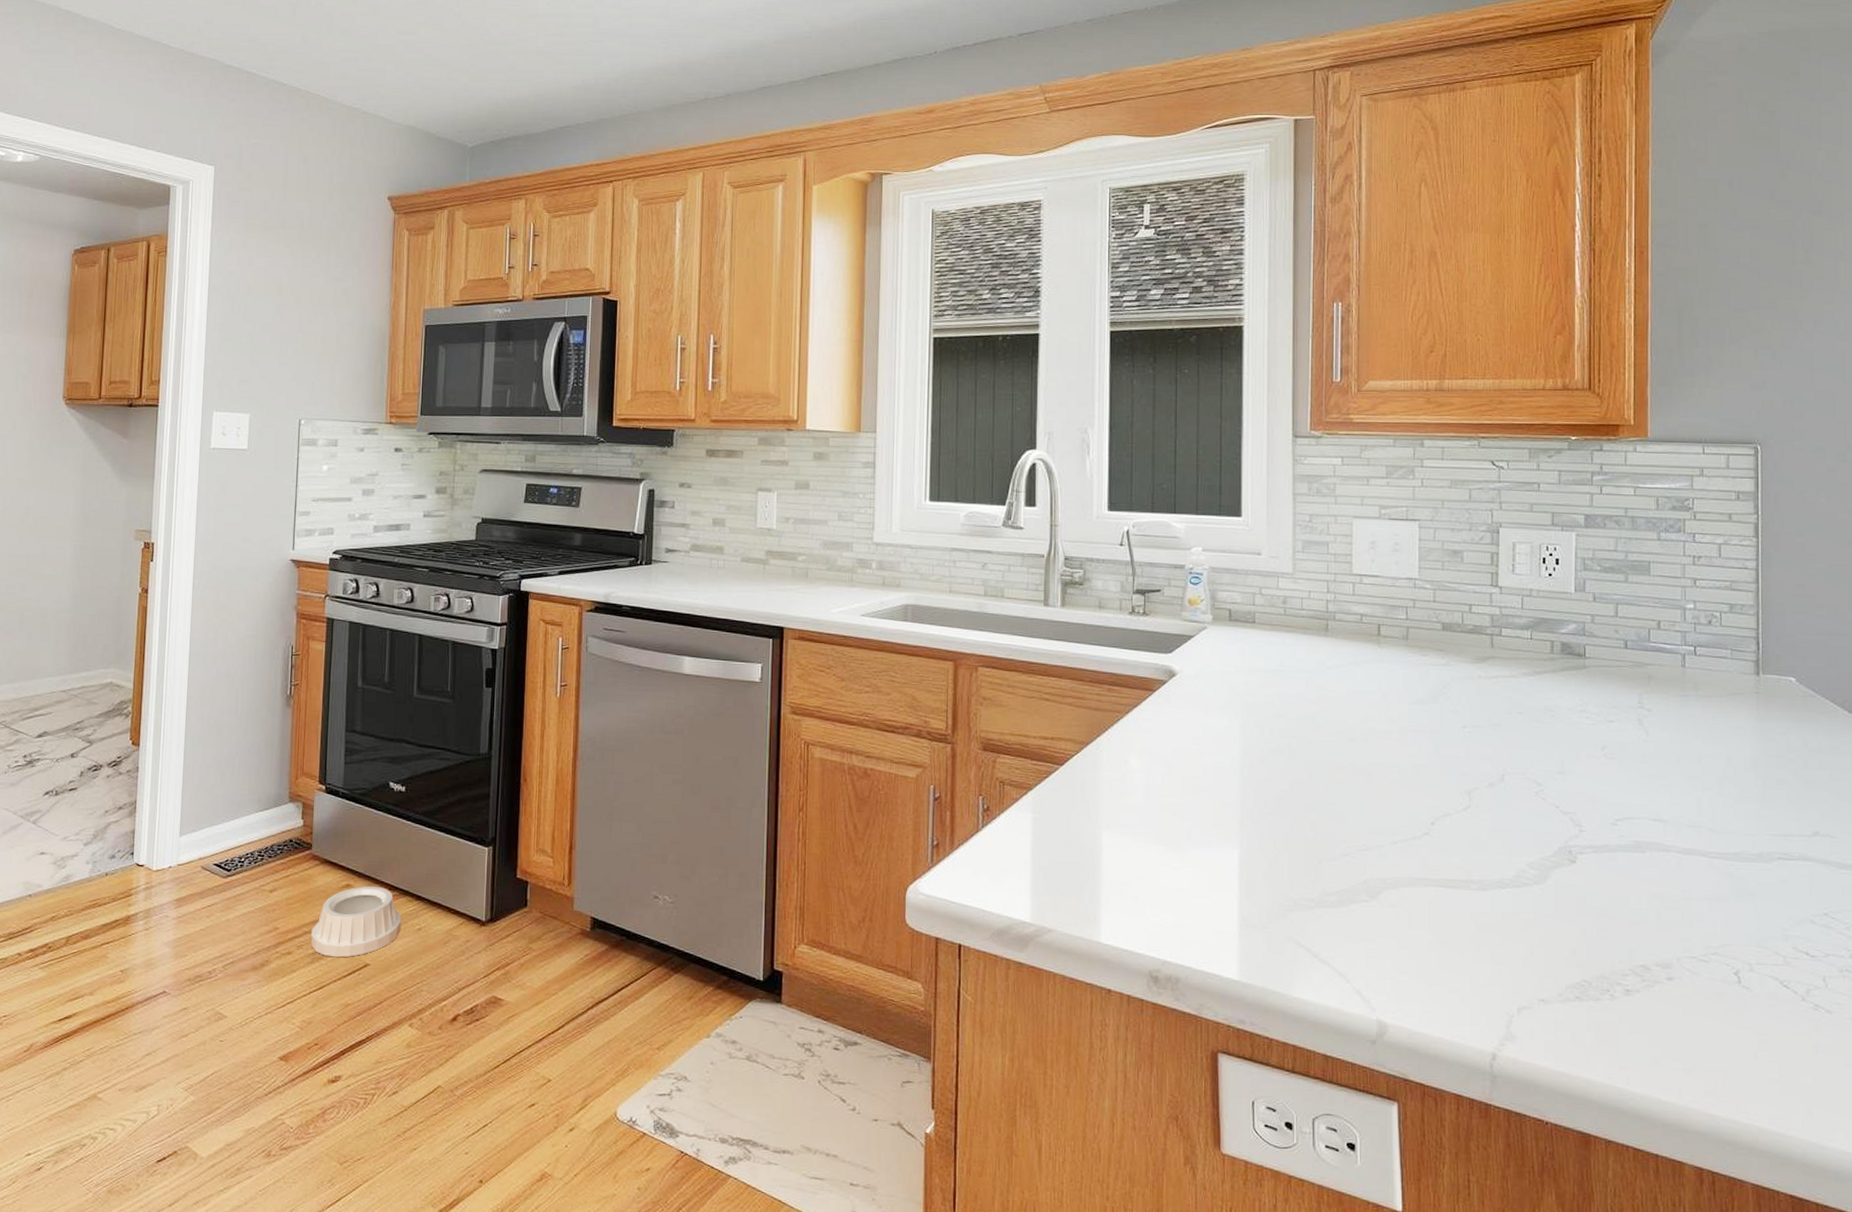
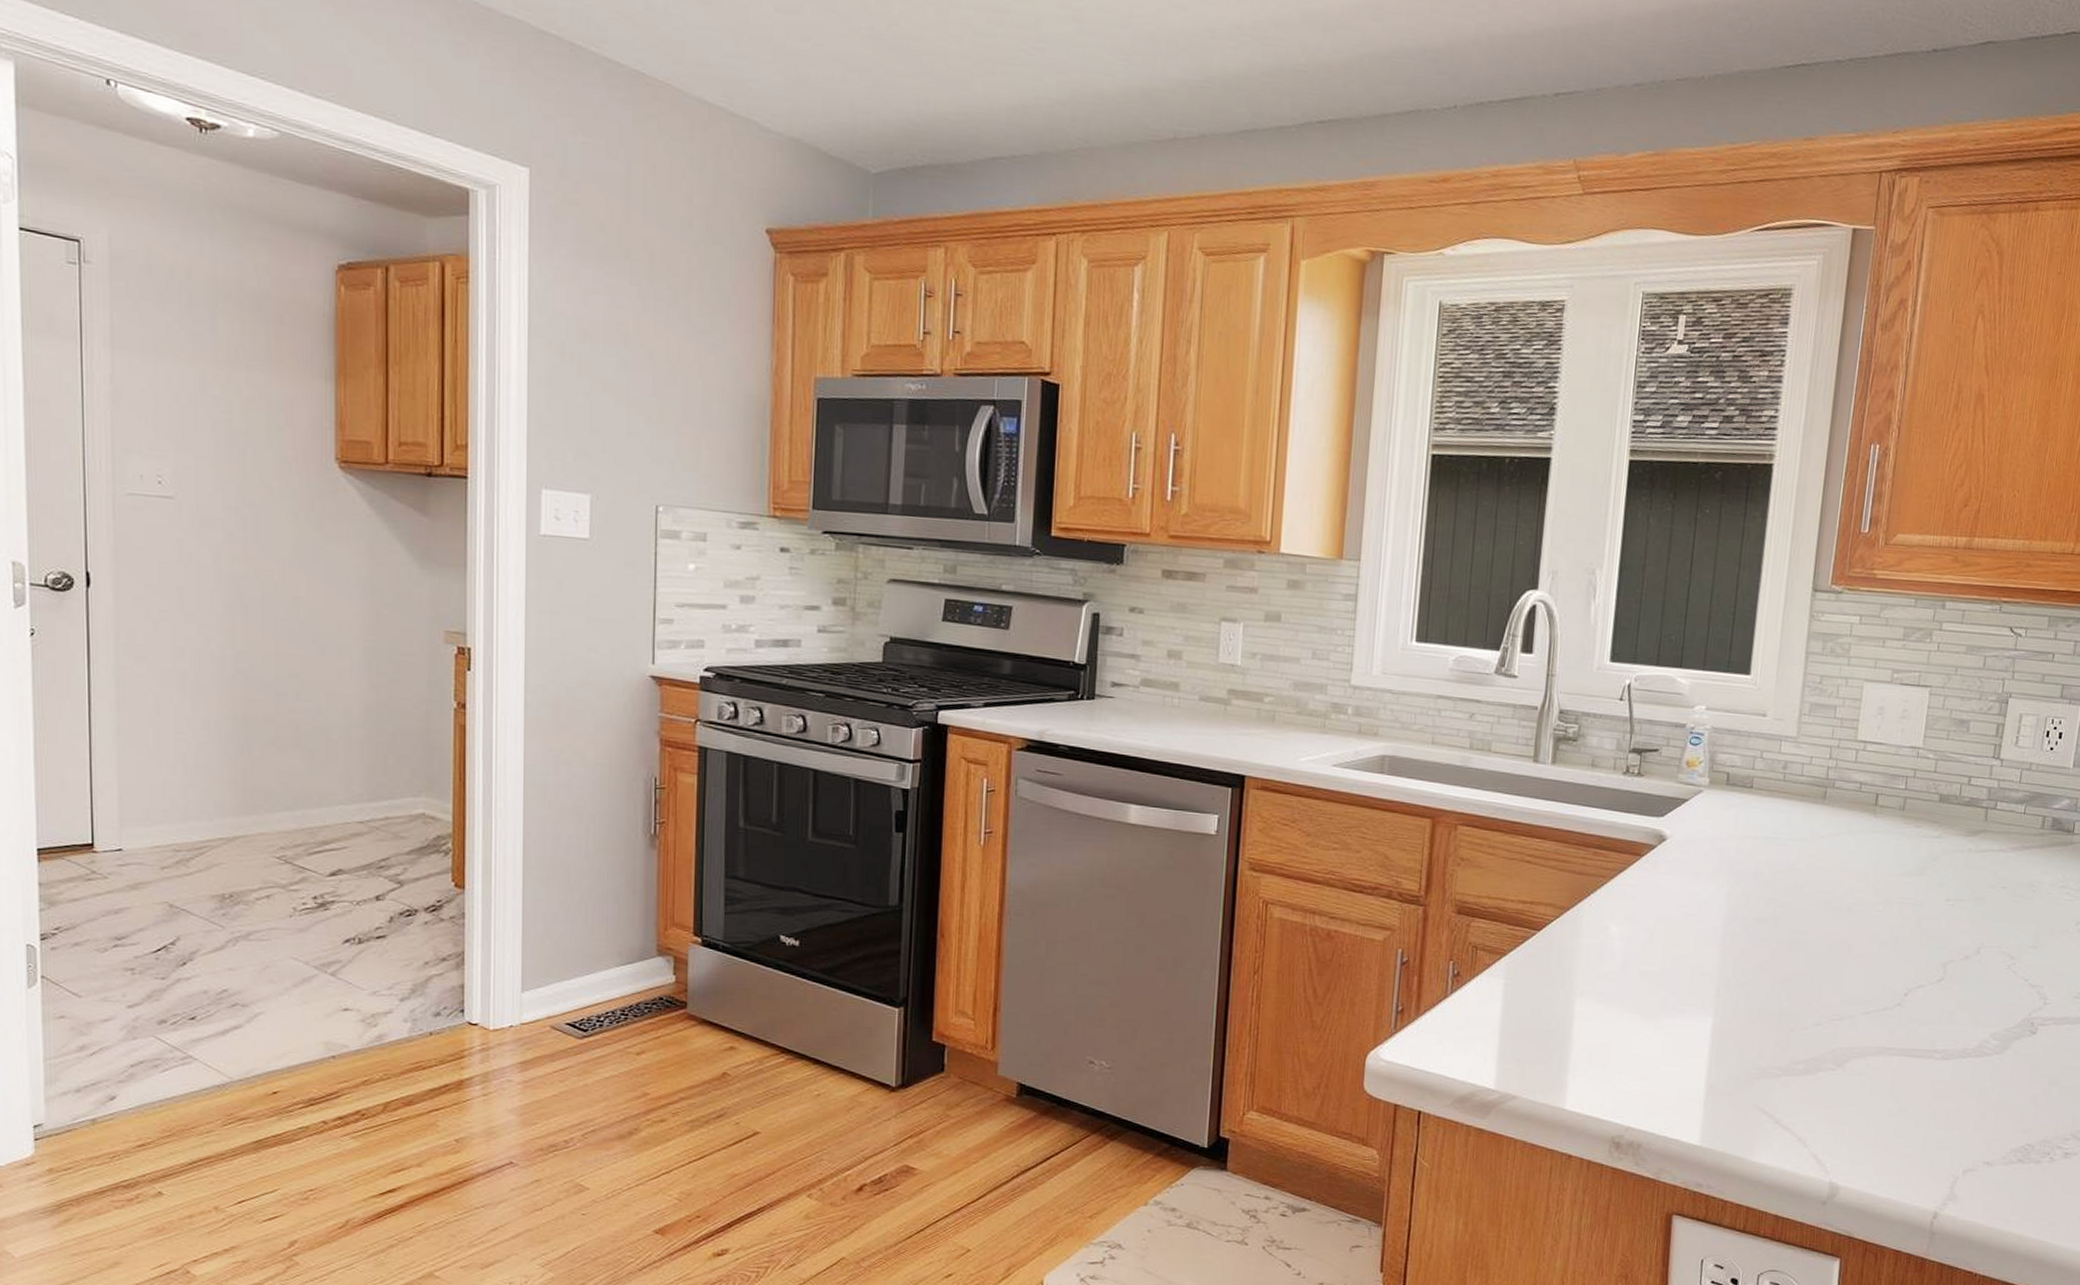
pet bowl: present [311,886,401,958] -> none [689,1048,796,1126]

